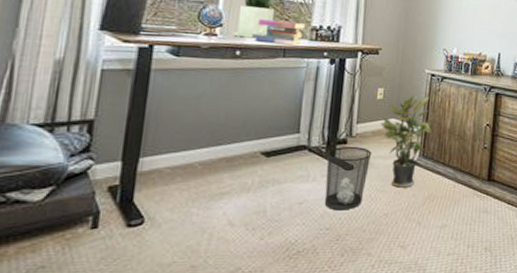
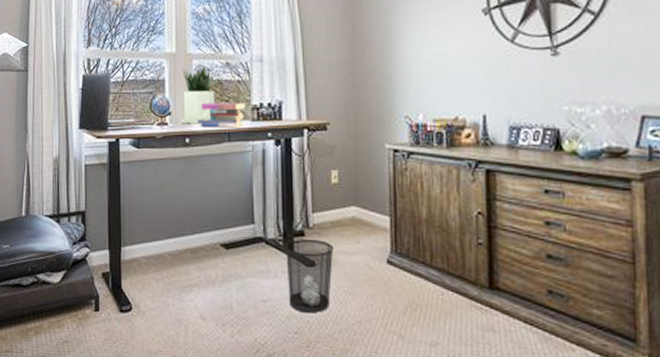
potted plant: present [380,94,432,188] -> none [339,175,402,291]

